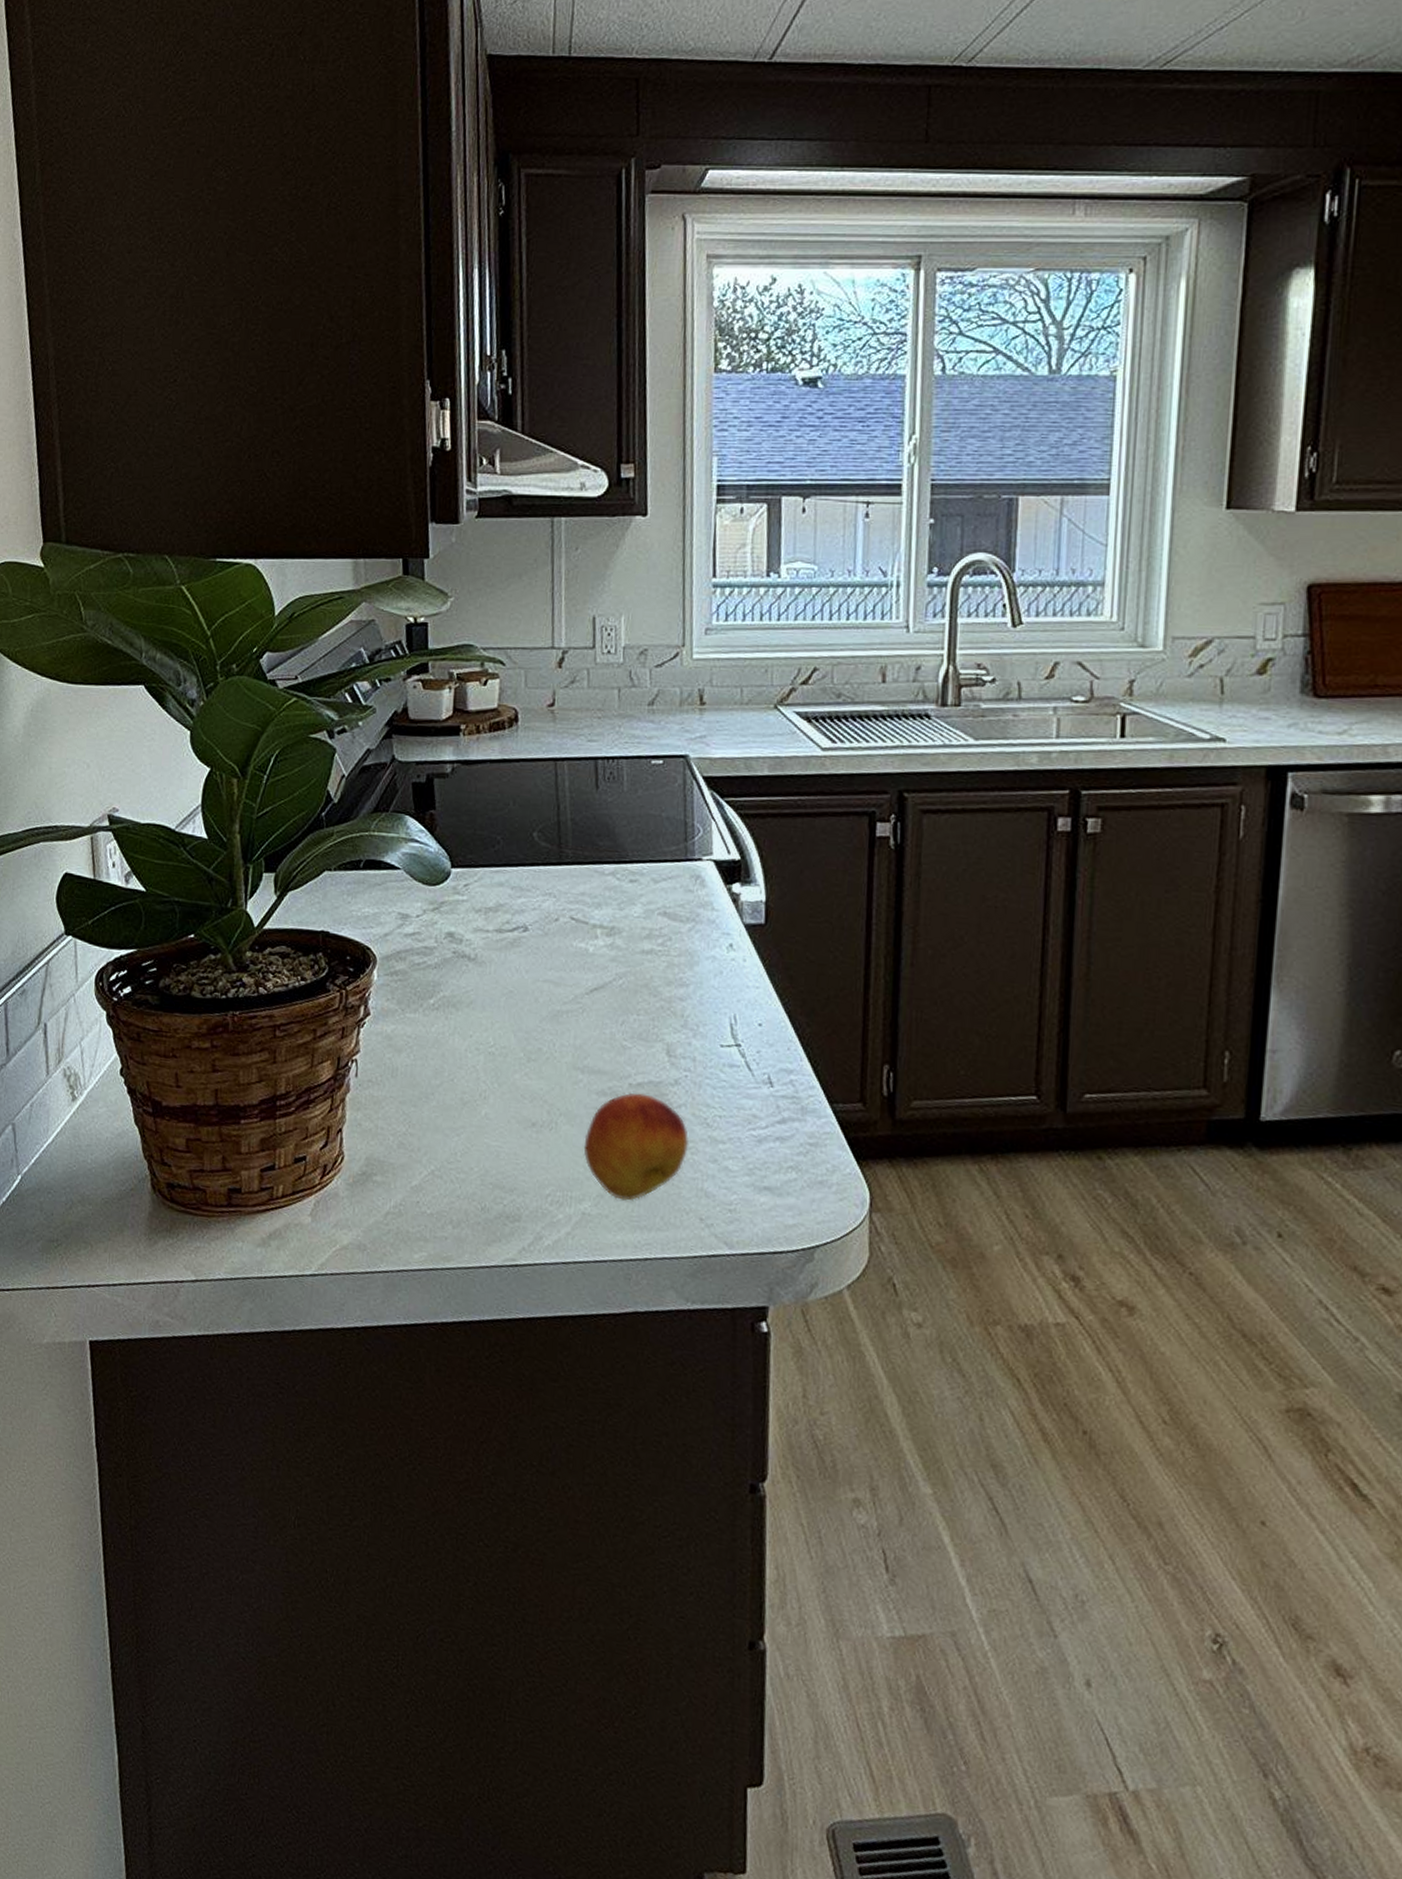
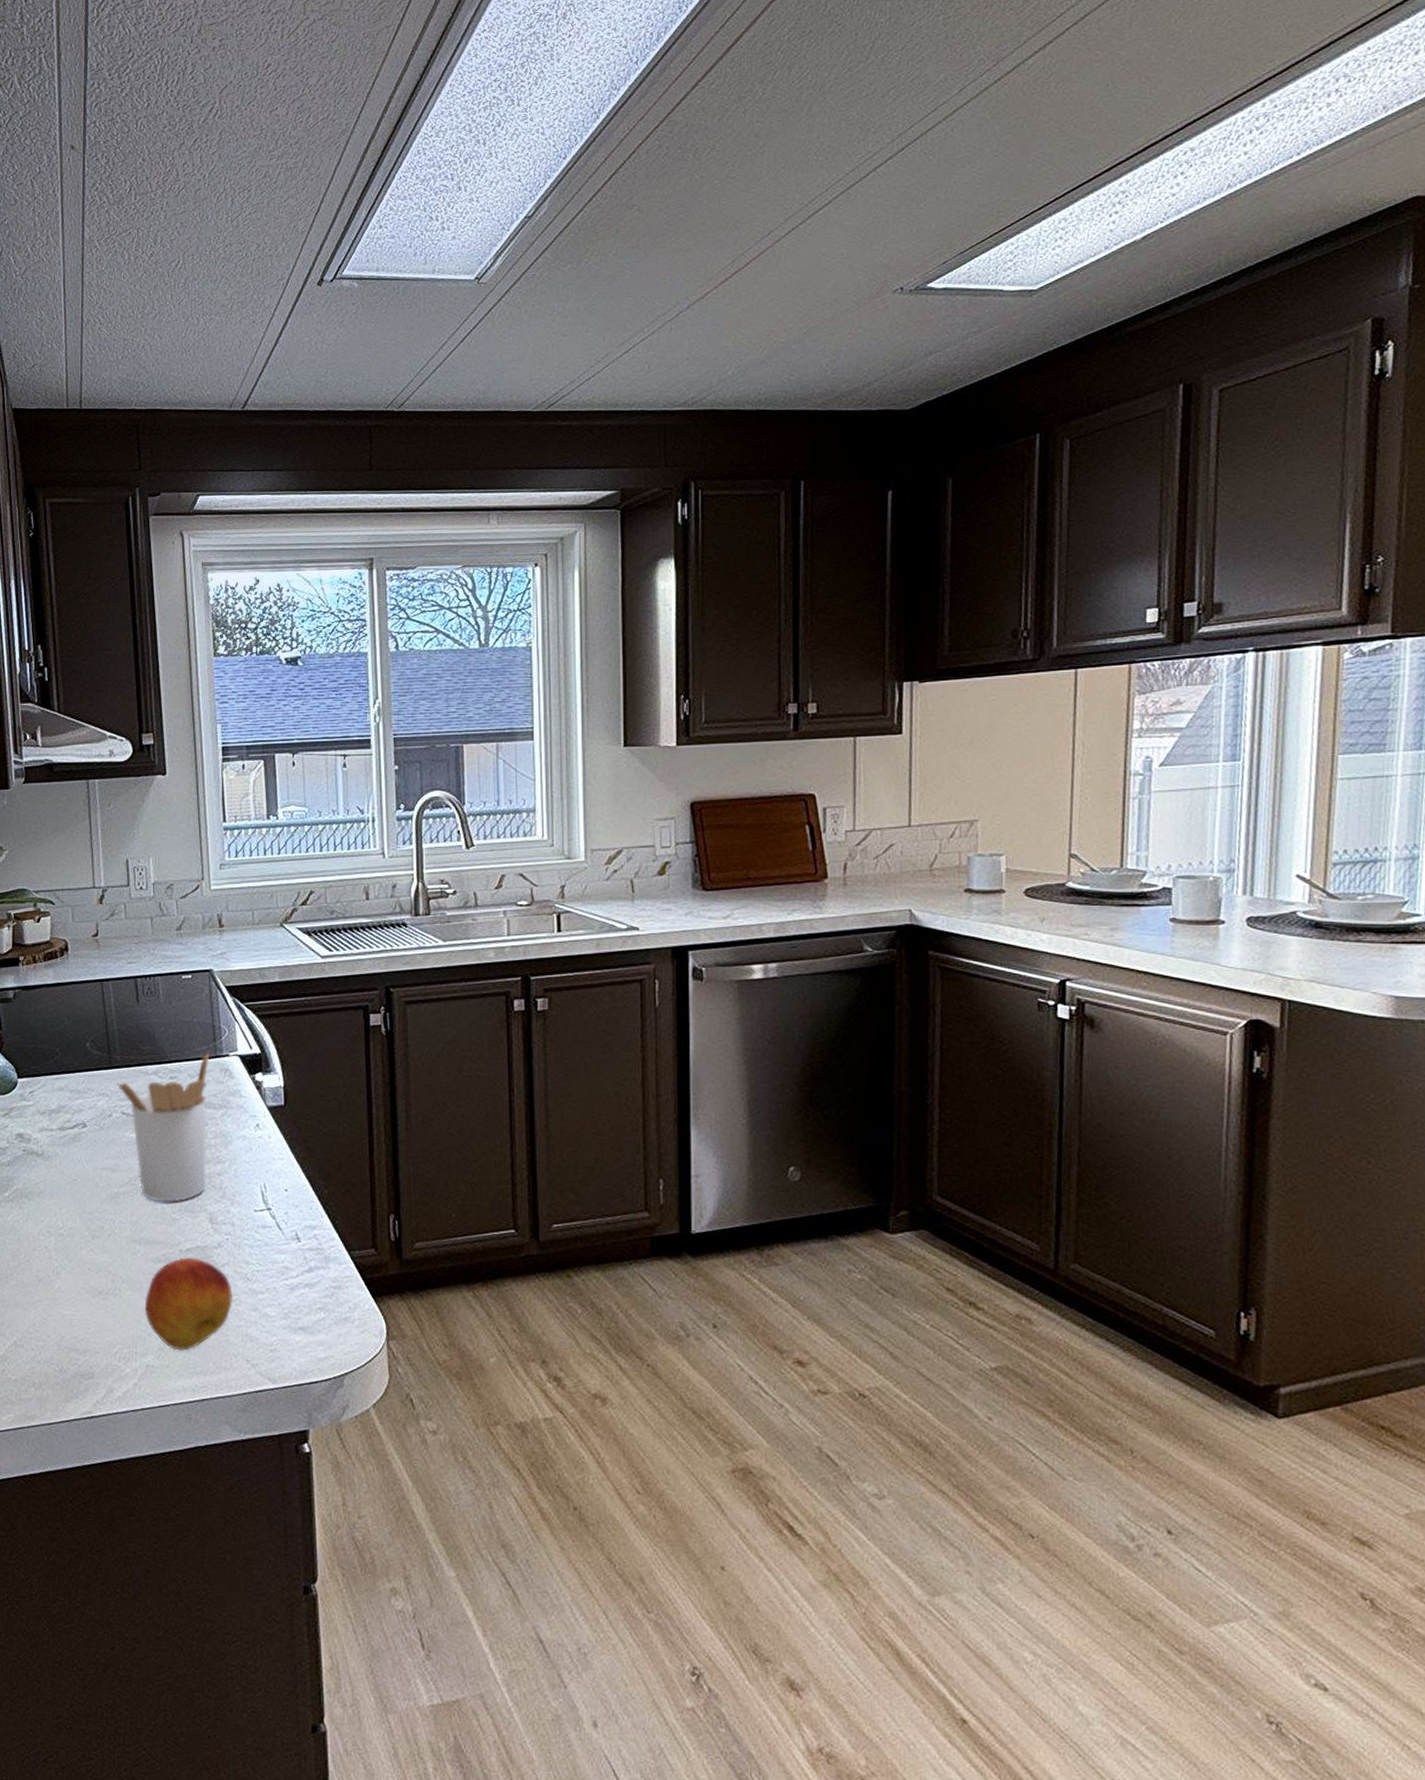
utensil holder: none [566,855,679,1028] -> present [116,1053,210,1202]

